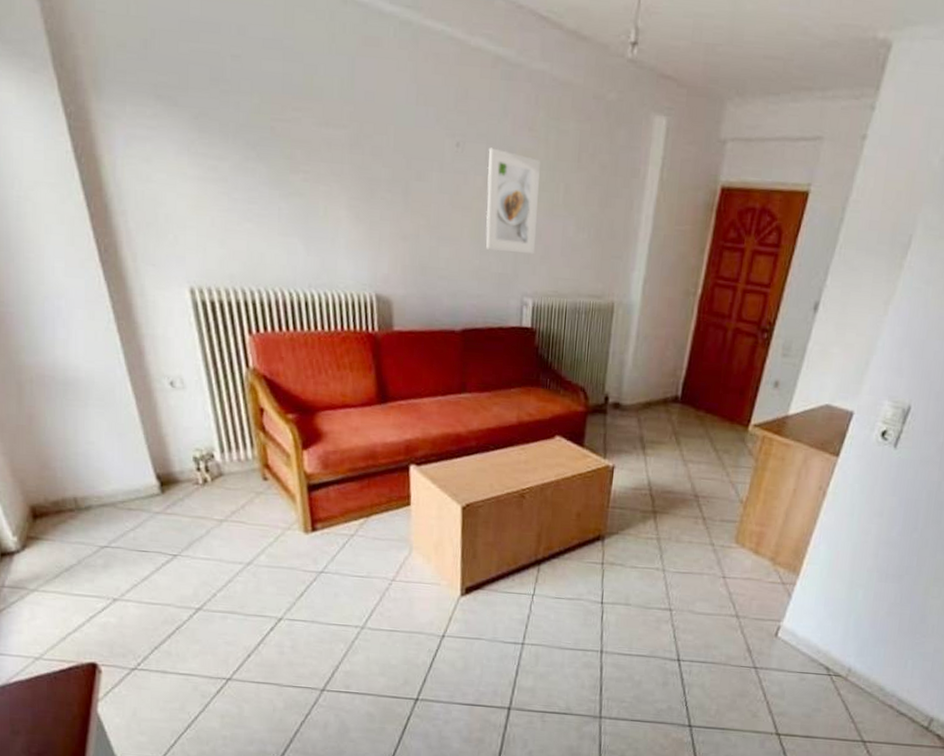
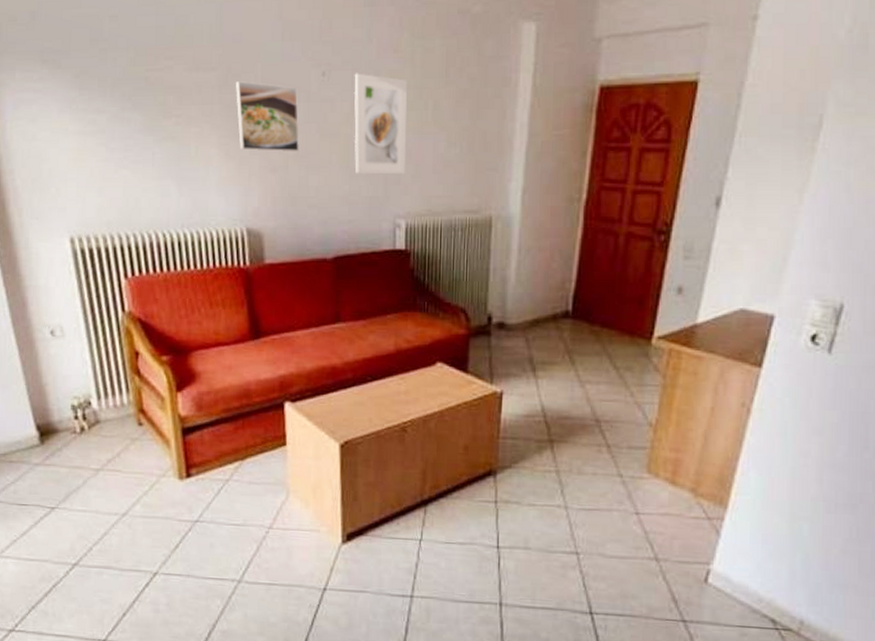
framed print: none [367,142,431,222] -> present [236,81,299,152]

